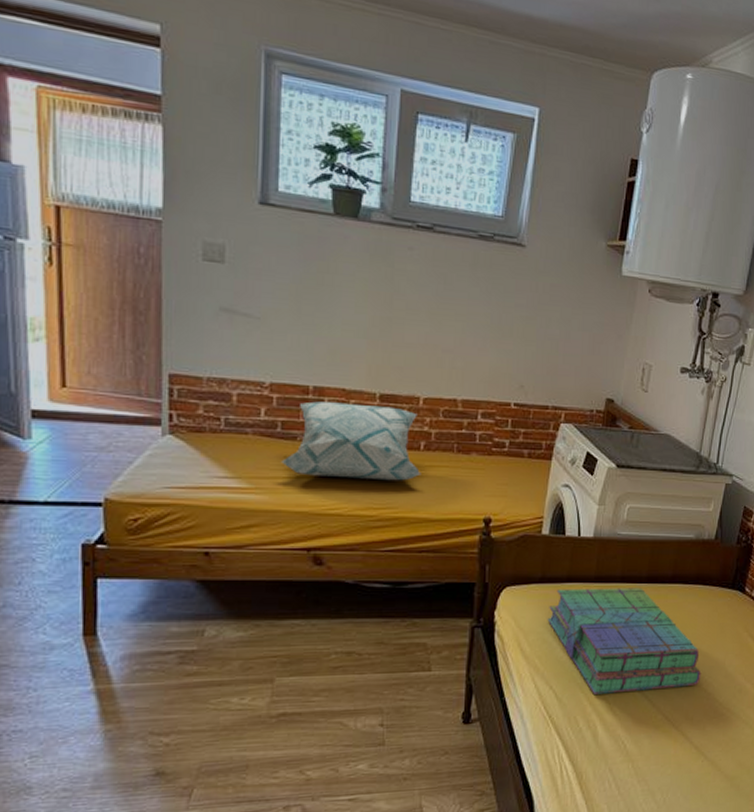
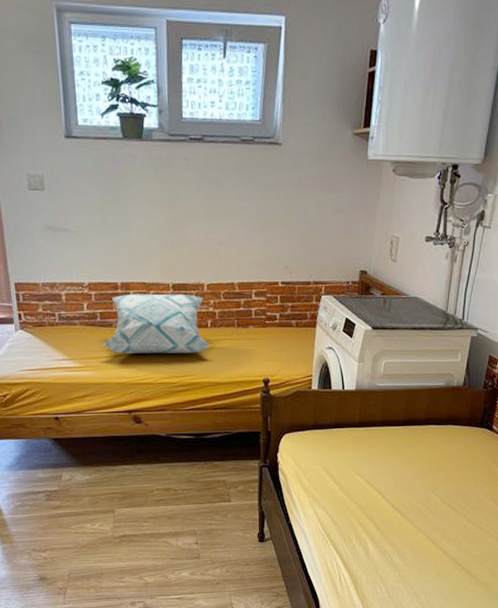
stack of books: present [547,588,701,694] -> none [321,430,456,518]

